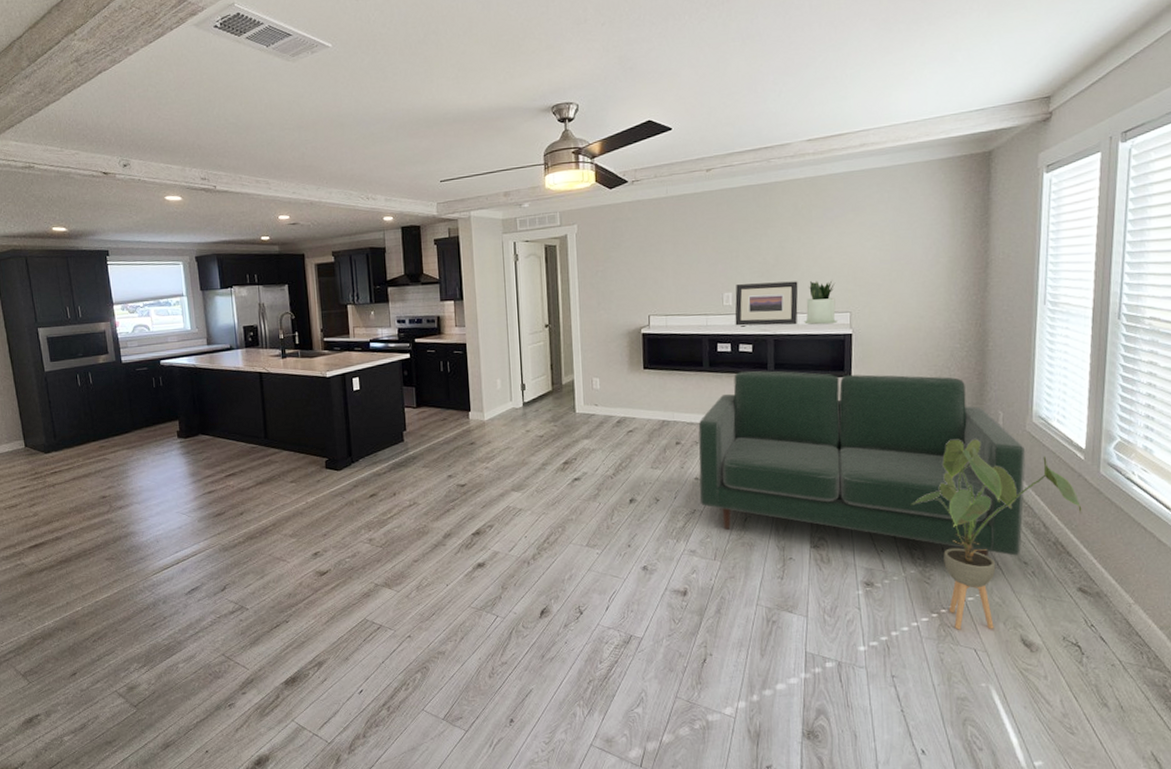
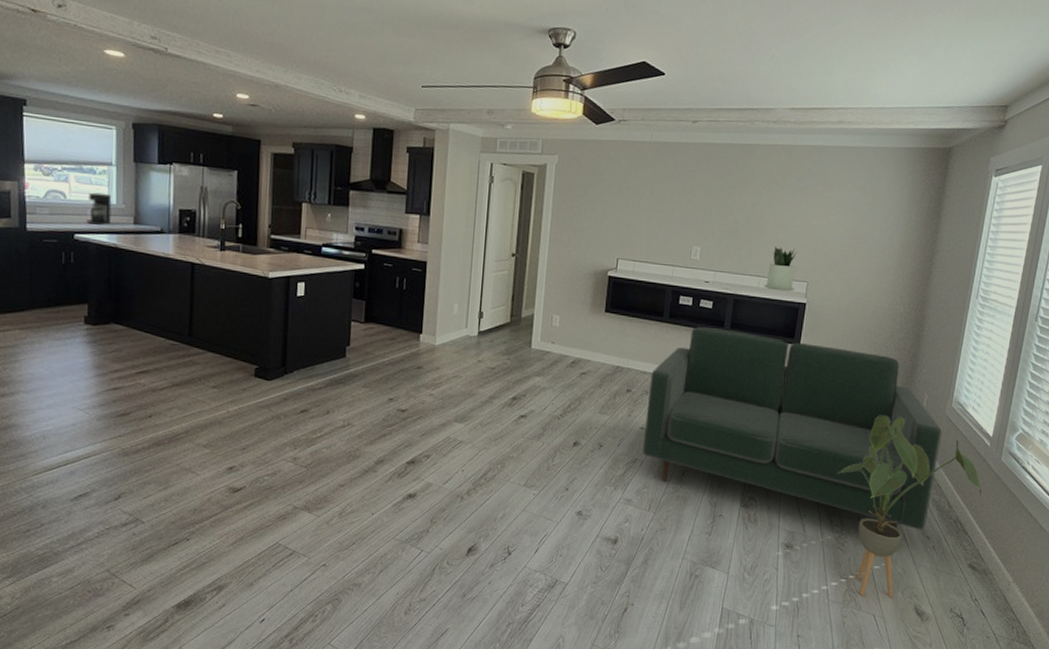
coffee maker: none [168,321,188,350] -> present [86,192,112,225]
picture frame: present [734,281,798,326] -> none [699,240,764,288]

